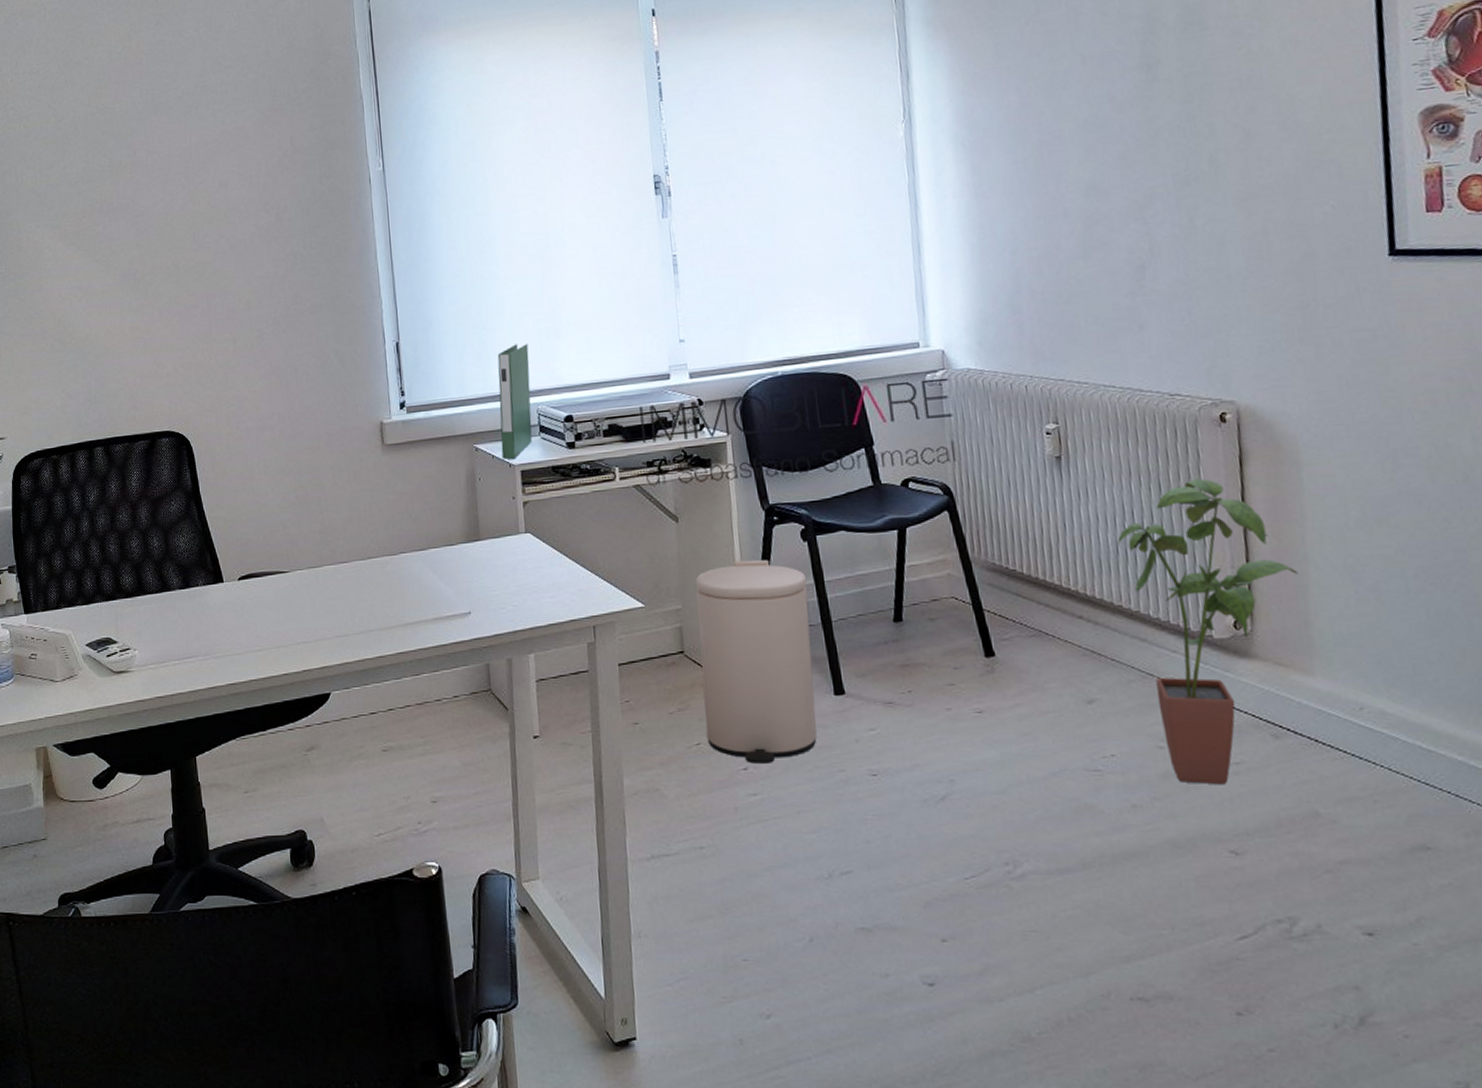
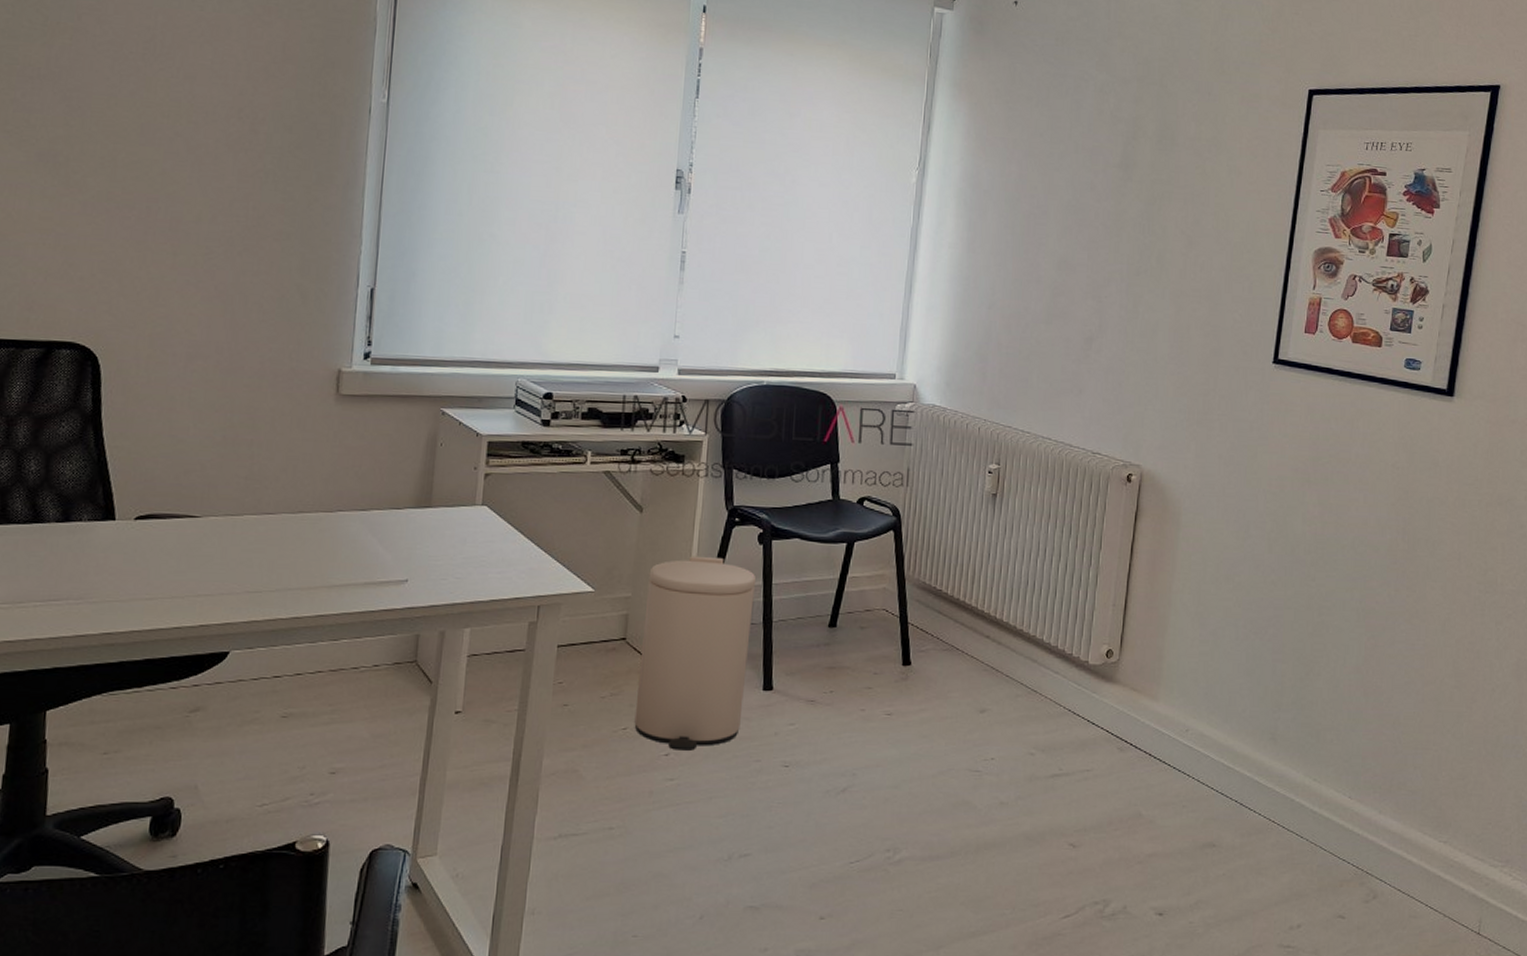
binder: present [497,343,532,459] -> none [470,312,518,428]
house plant: present [1116,478,1298,785] -> none [1027,527,1162,788]

